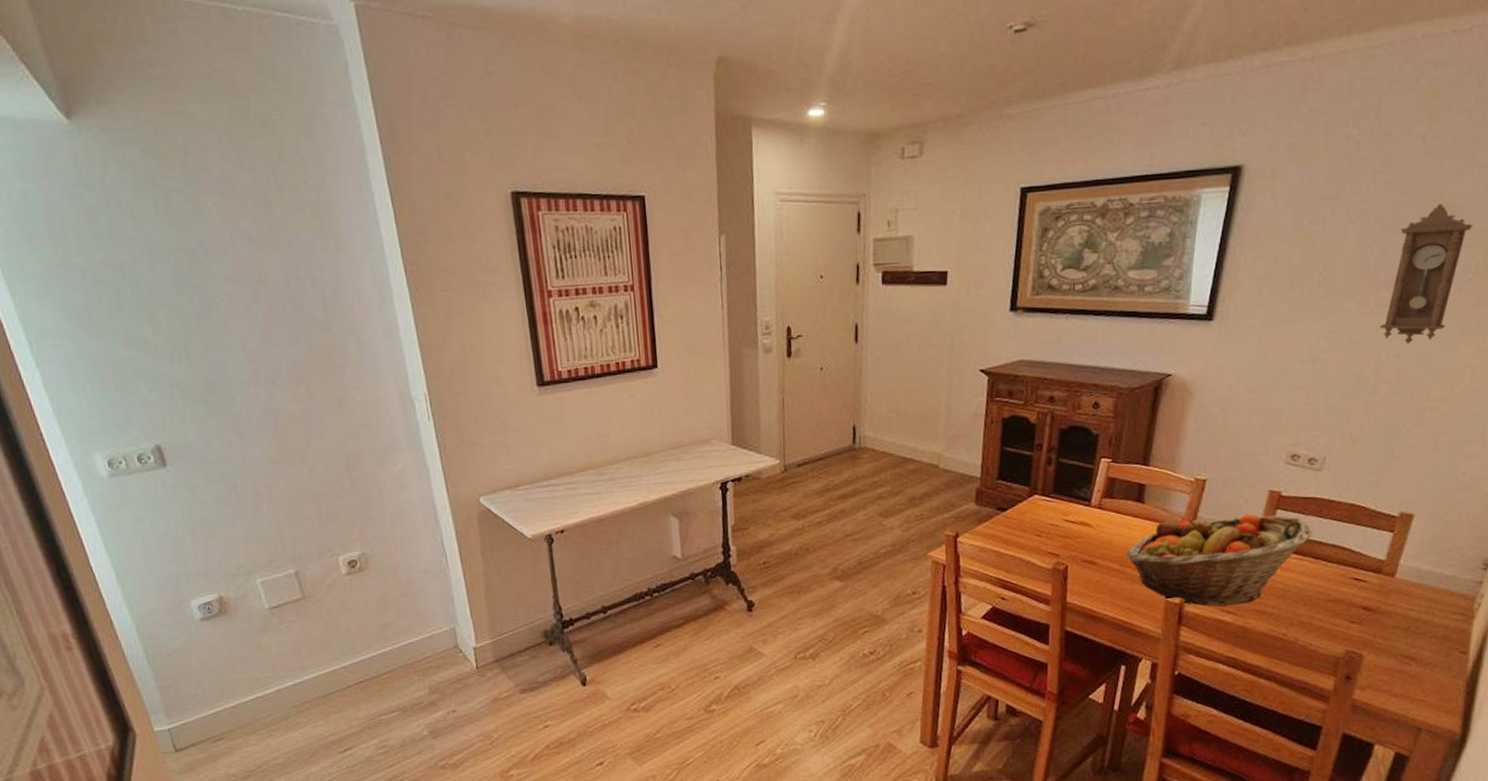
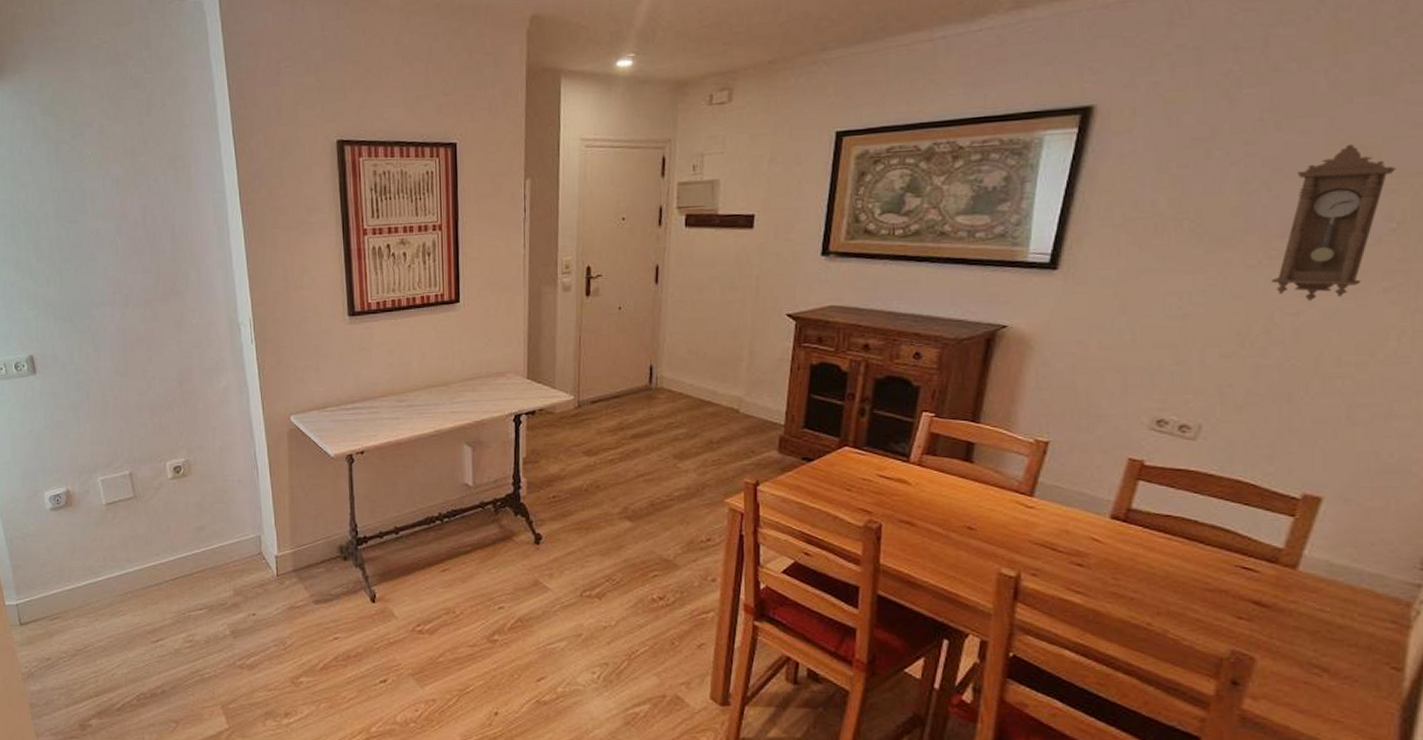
fruit basket: present [1125,513,1312,607] -> none [950,483,1185,585]

